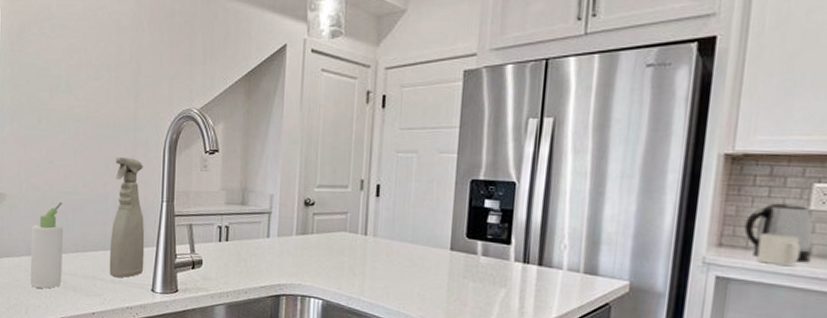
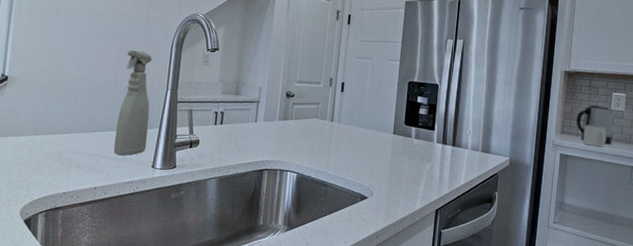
bottle: present [30,201,64,289] -> none [34,86,73,166]

